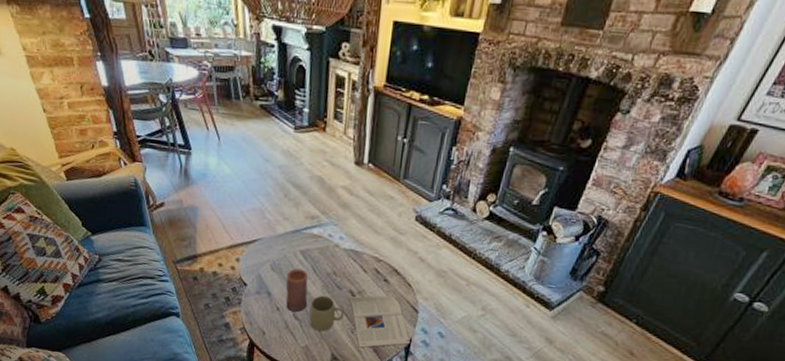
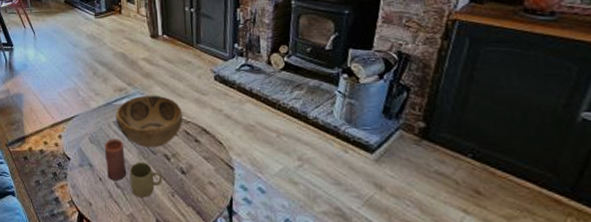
decorative bowl: none [303,226,377,283] -> present [116,95,184,148]
magazine: present [348,294,410,348] -> none [164,154,231,211]

